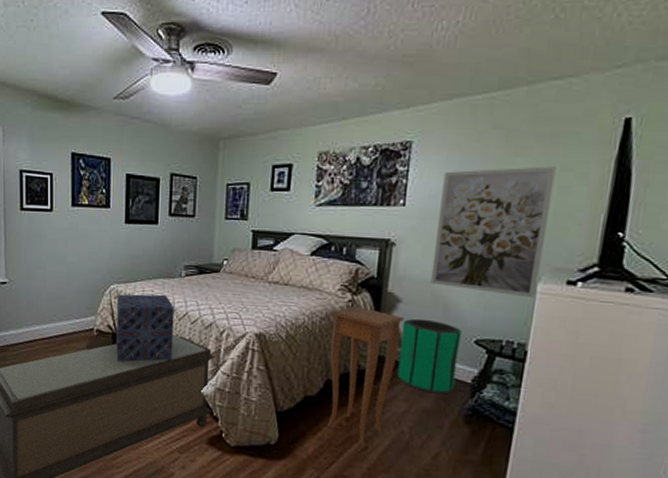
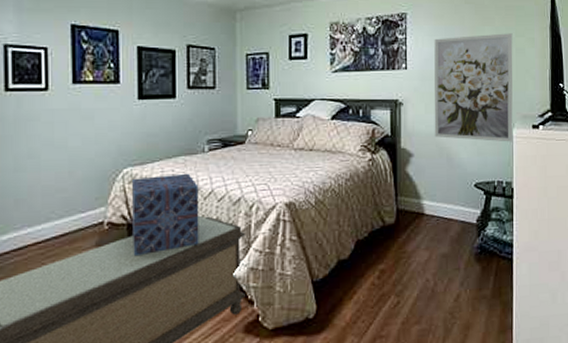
side table: present [326,306,405,446] -> none [354,164,418,301]
trash can: present [397,318,462,395] -> none [416,169,464,238]

